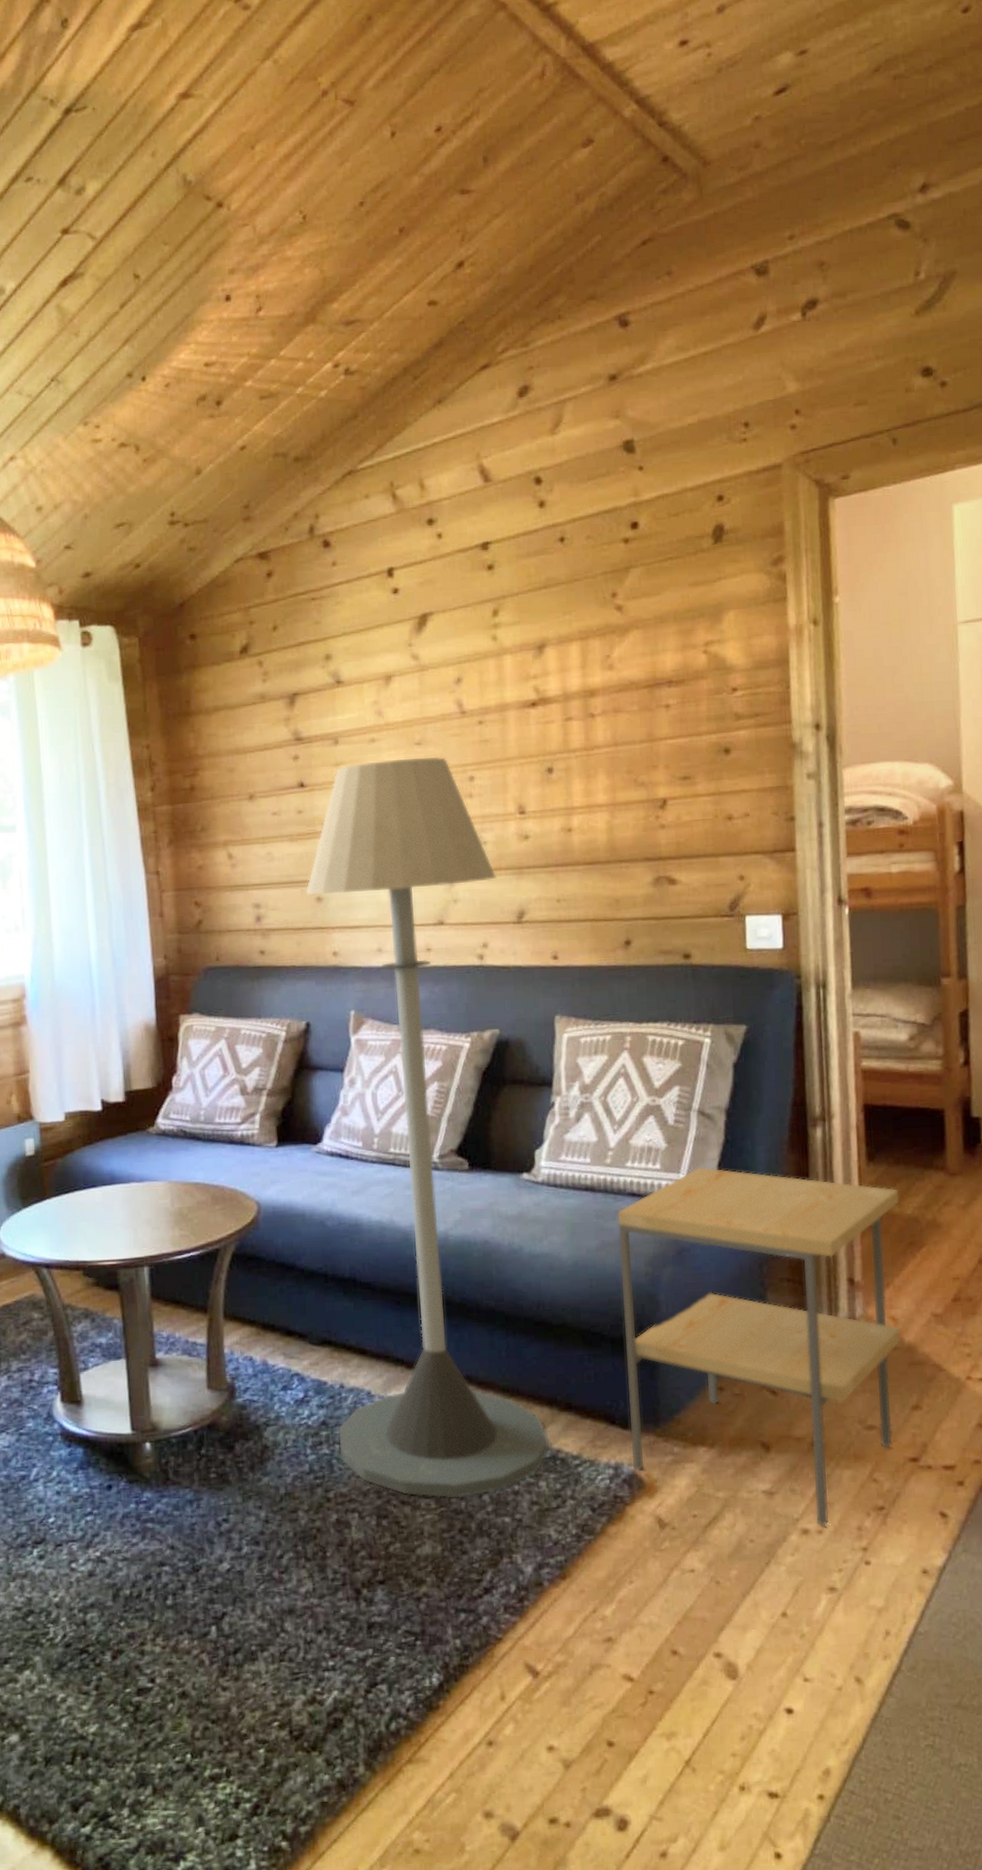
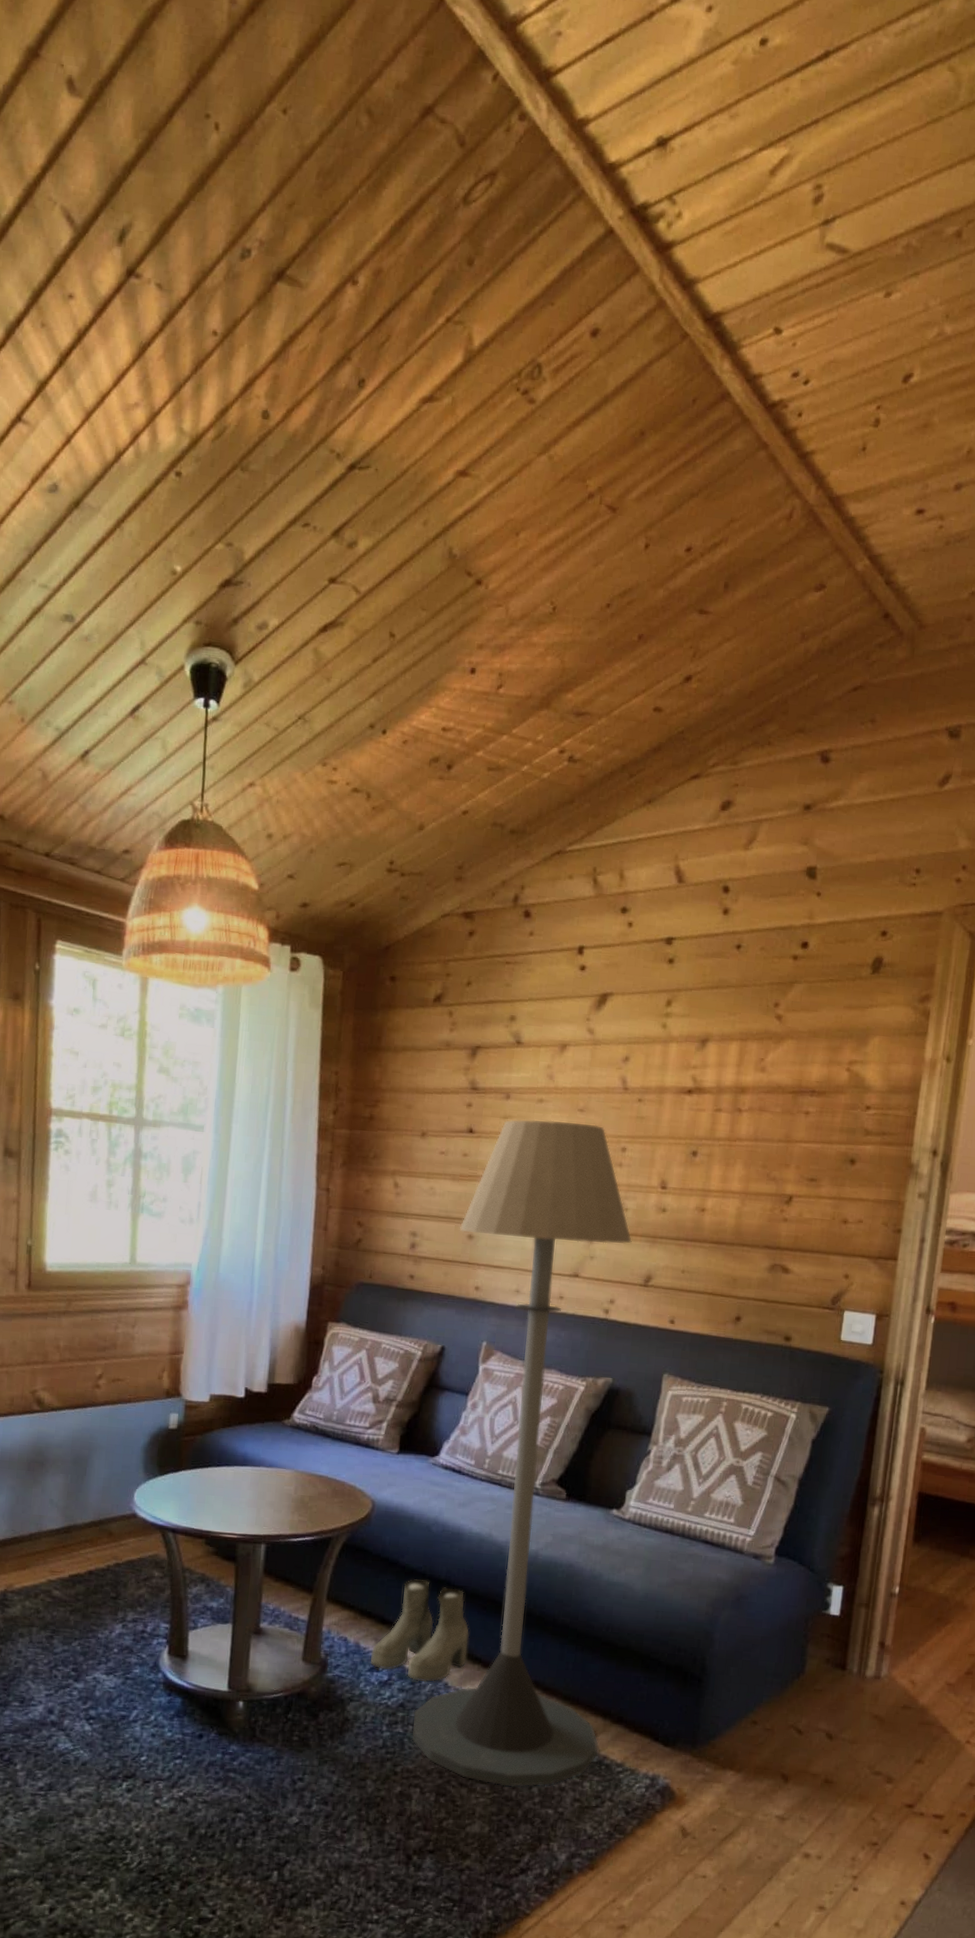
boots: none [281,1281,387,1395] -> present [370,1579,470,1683]
side table: present [617,1166,901,1527] -> none [668,1525,936,1853]

